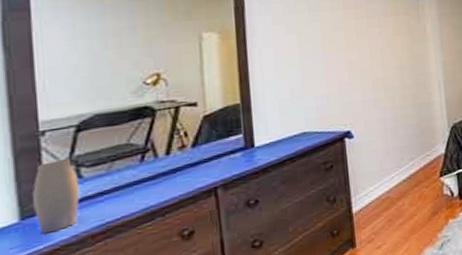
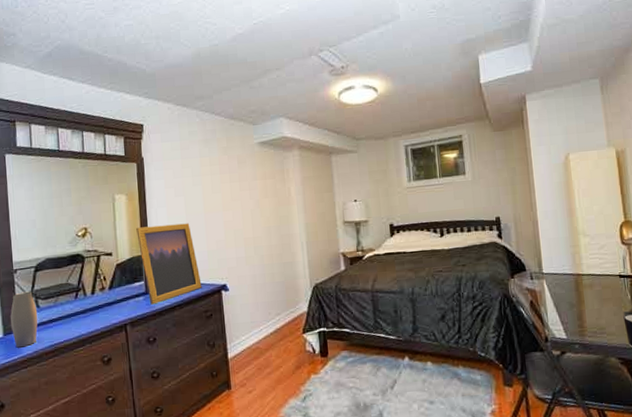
picture frame: none [232,64,320,161] -> present [136,223,202,305]

